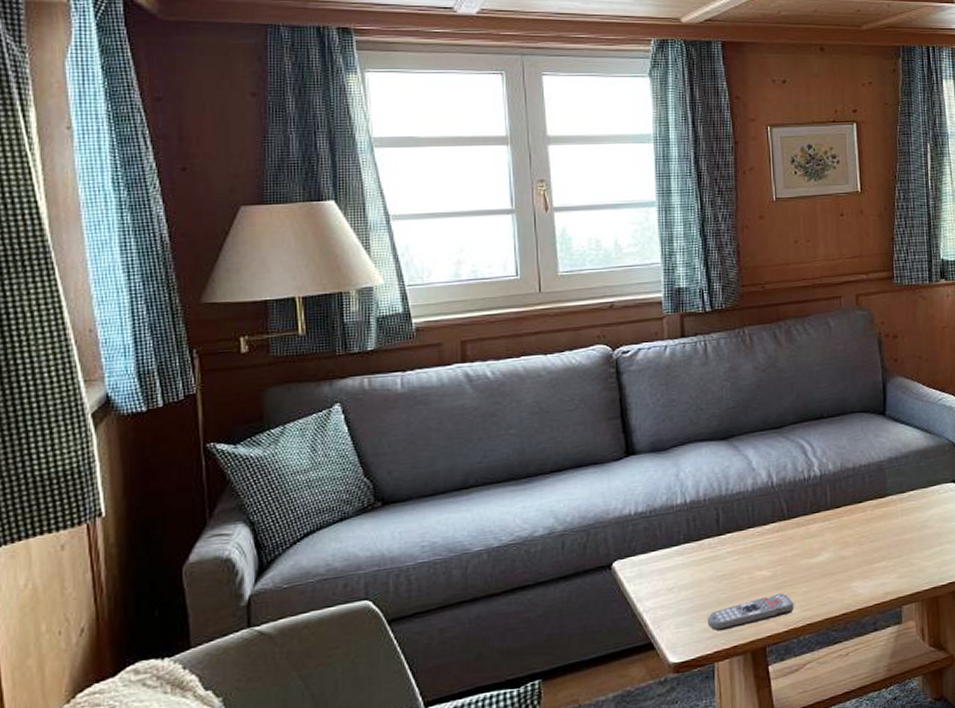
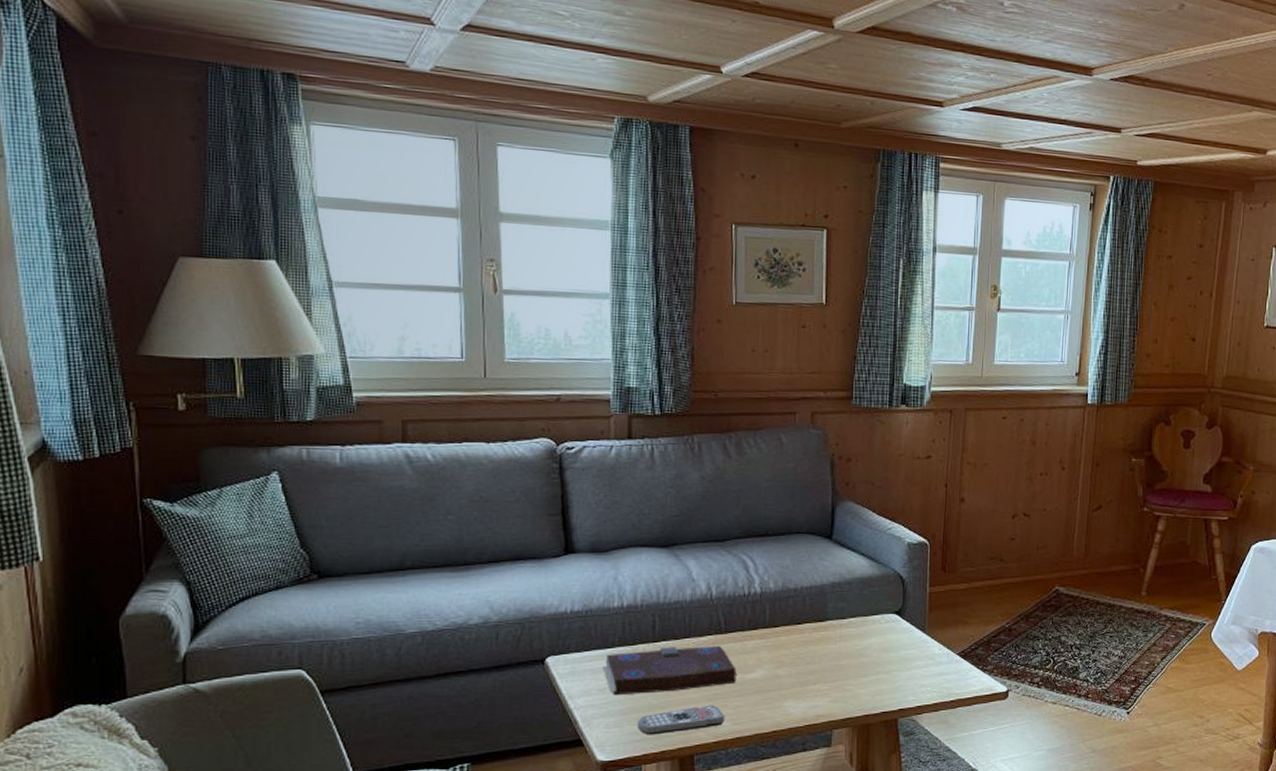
book: none [669,532,804,594] -> present [602,645,738,696]

